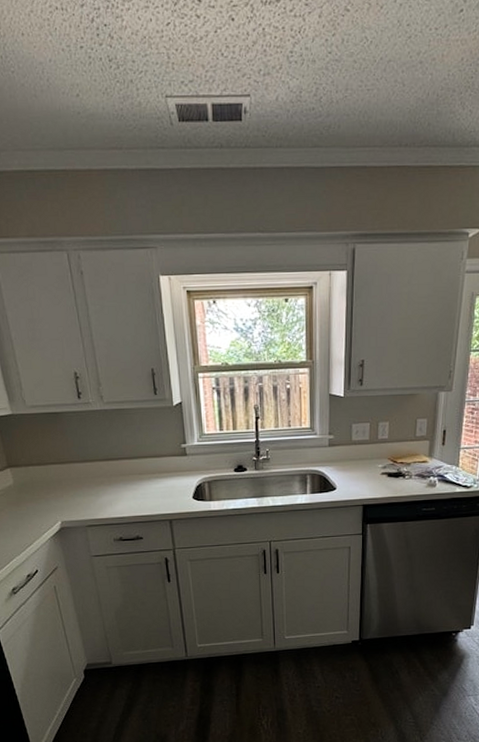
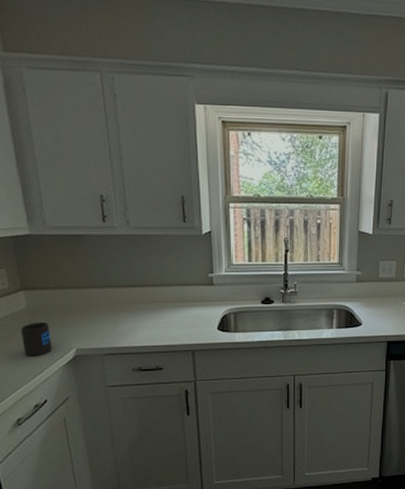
mug: none [9,496,40,530] -> present [20,321,53,356]

